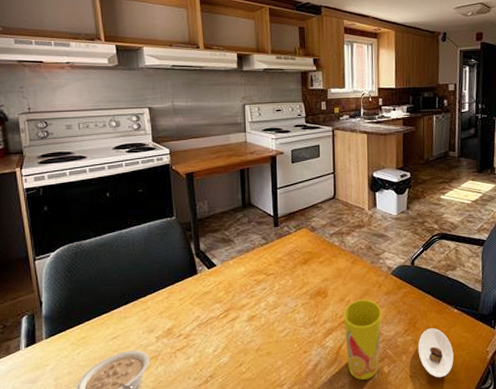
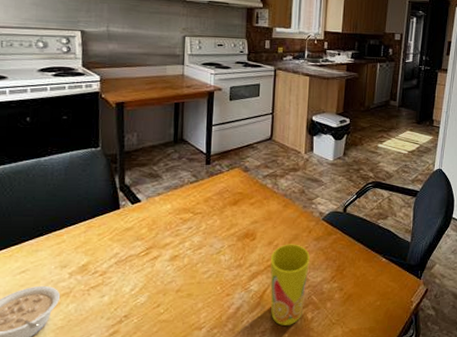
saucer: present [418,328,454,377] -> none [343,276,378,325]

